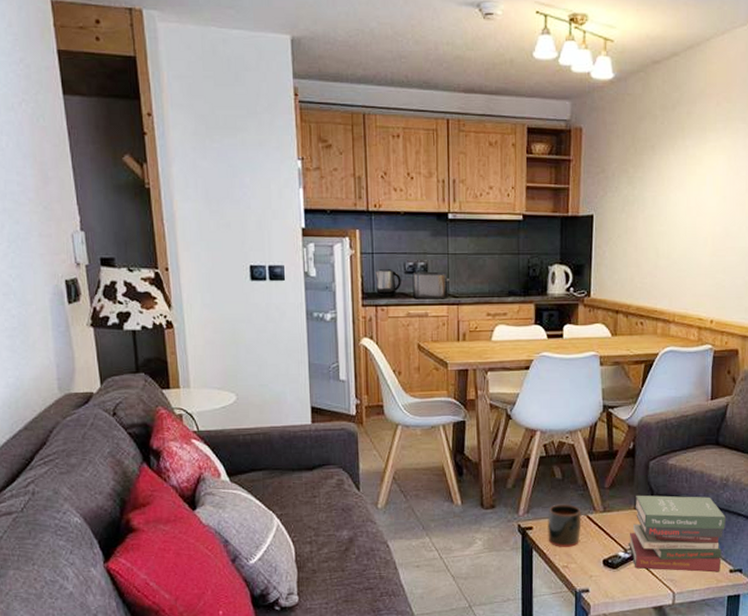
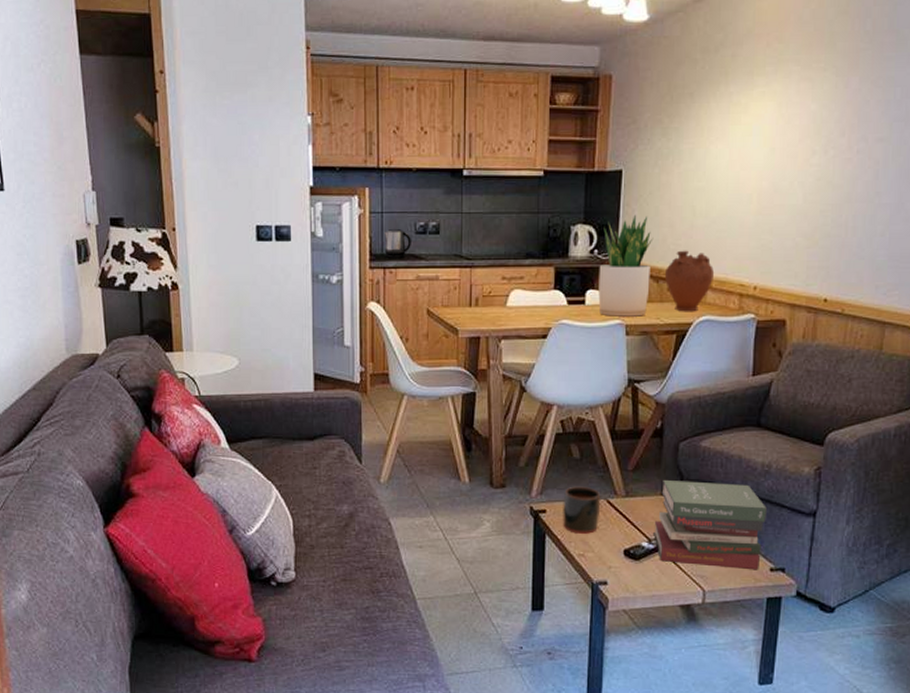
toaster: present [412,271,450,300] -> none [423,231,462,262]
planter: none [575,256,623,349] -> present [598,214,654,317]
vase: none [633,288,677,344] -> present [664,250,715,312]

